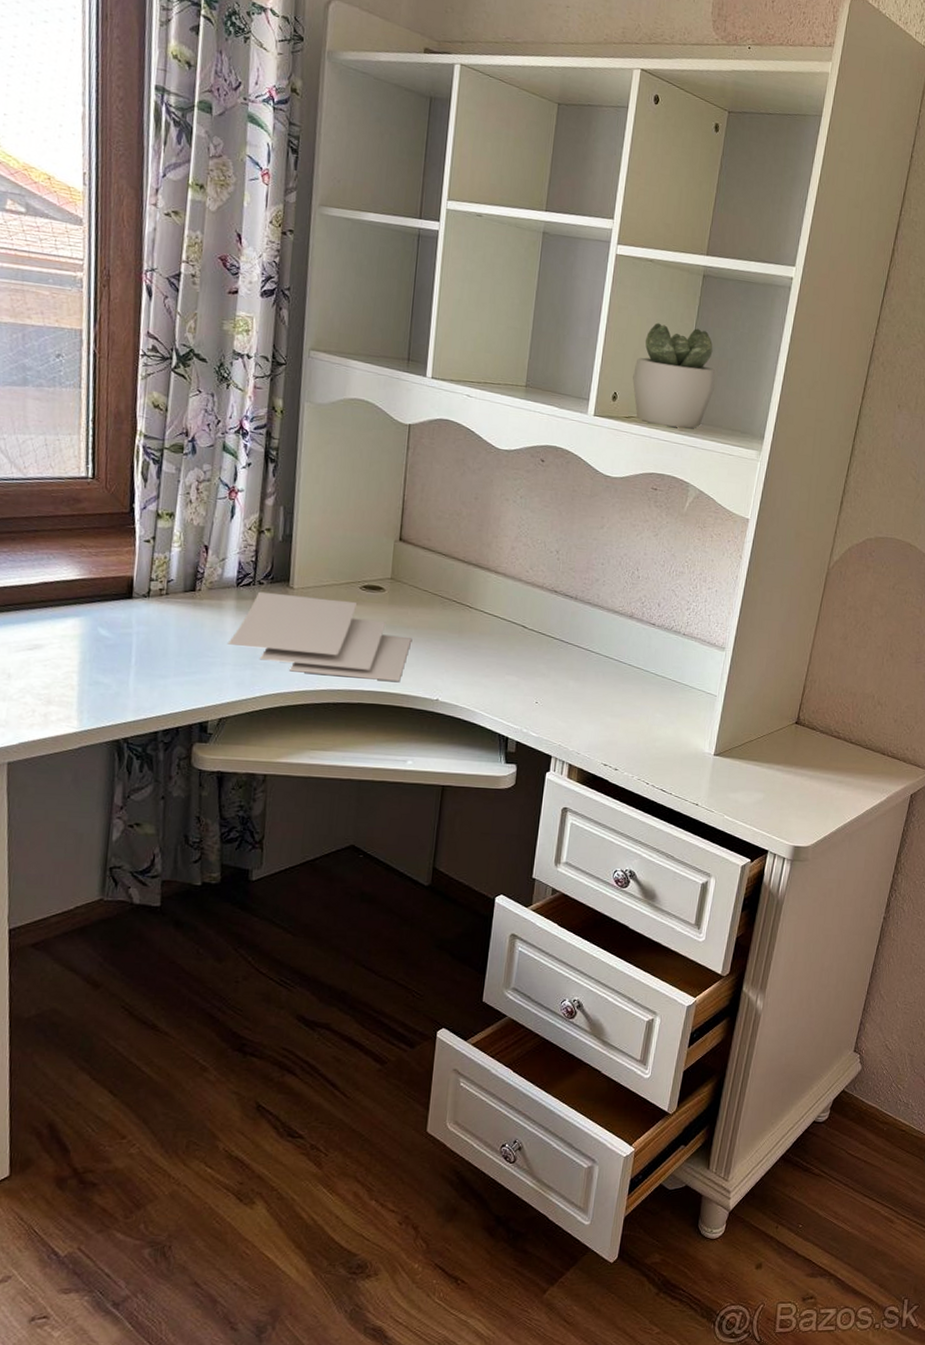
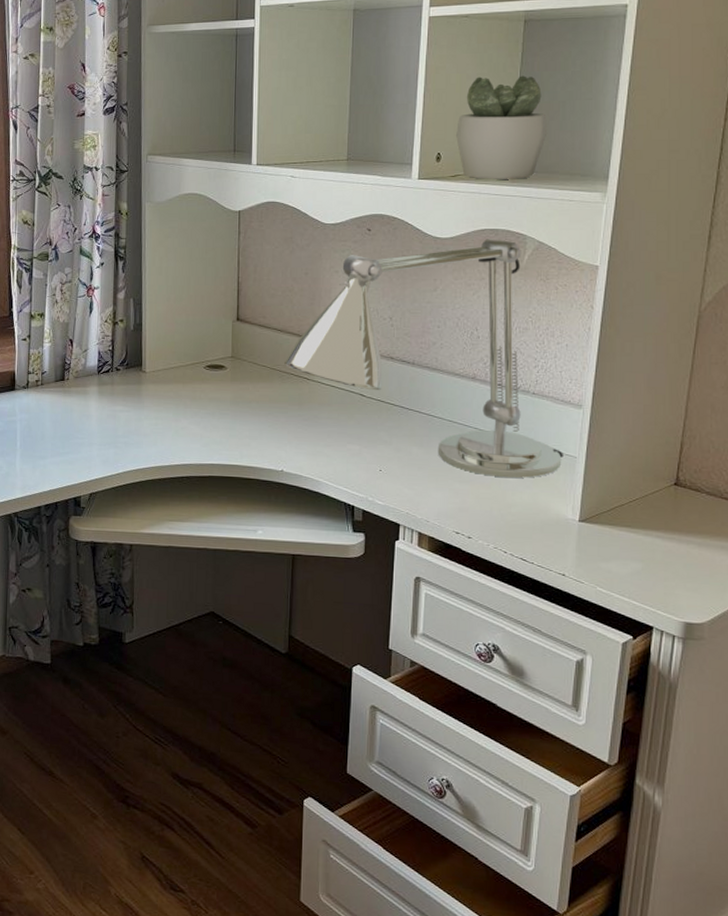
papers: present [227,591,411,681] -> none [93,377,254,454]
desk lamp: none [447,482,706,714] -> present [284,239,563,478]

